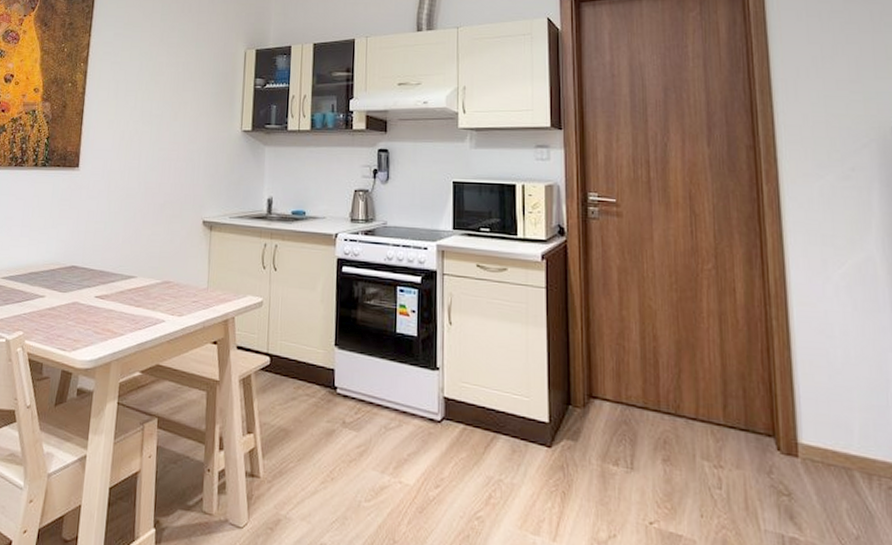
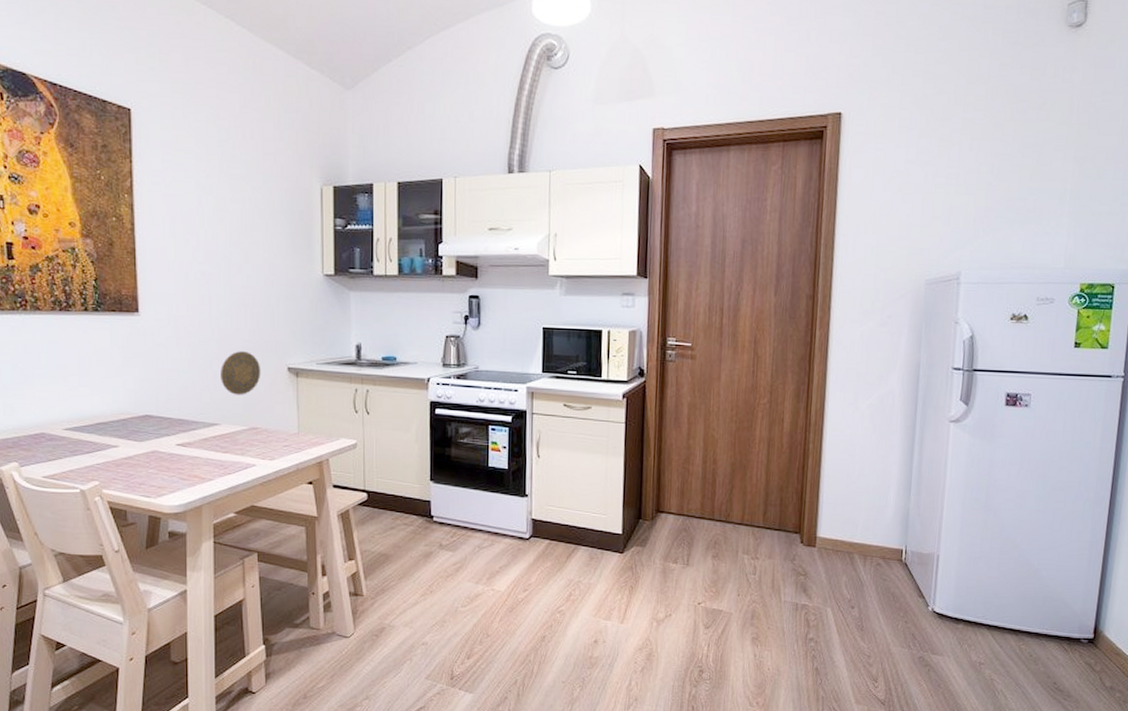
decorative plate: none [141,204,179,248] -> present [221,351,261,395]

